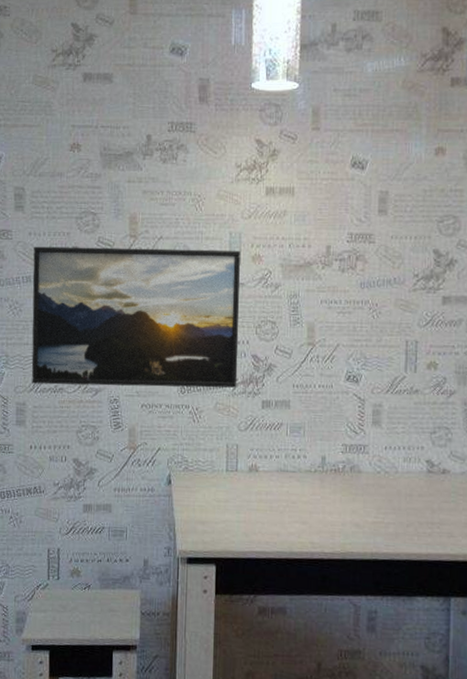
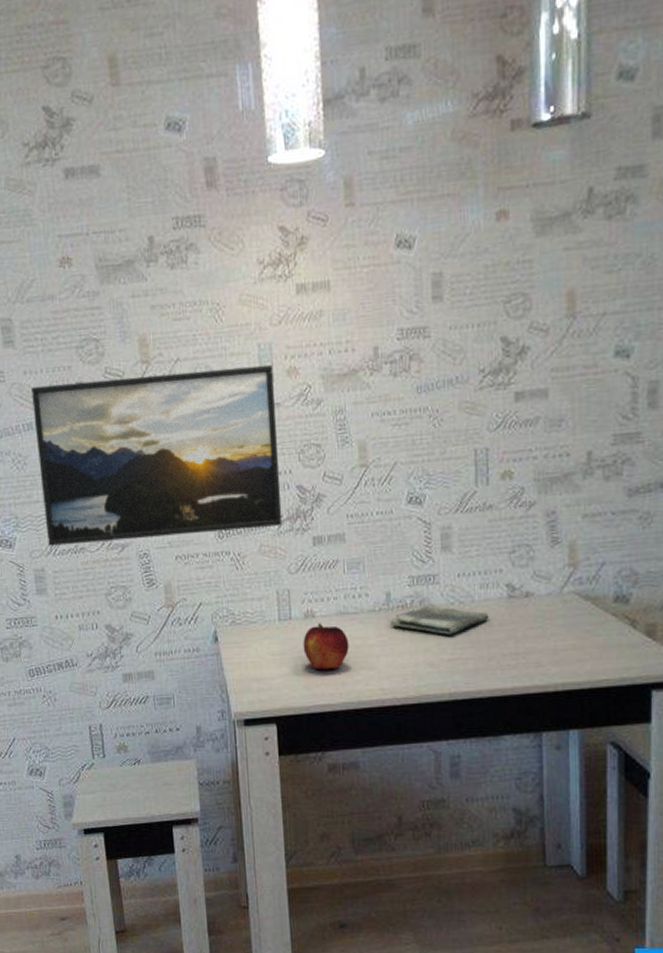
fruit: none [245,477,286,521] -> present [303,623,349,671]
dish towel: none [323,471,410,500] -> present [390,604,489,635]

